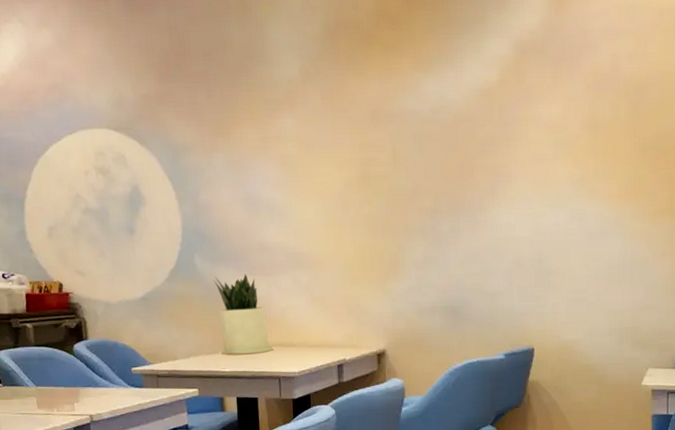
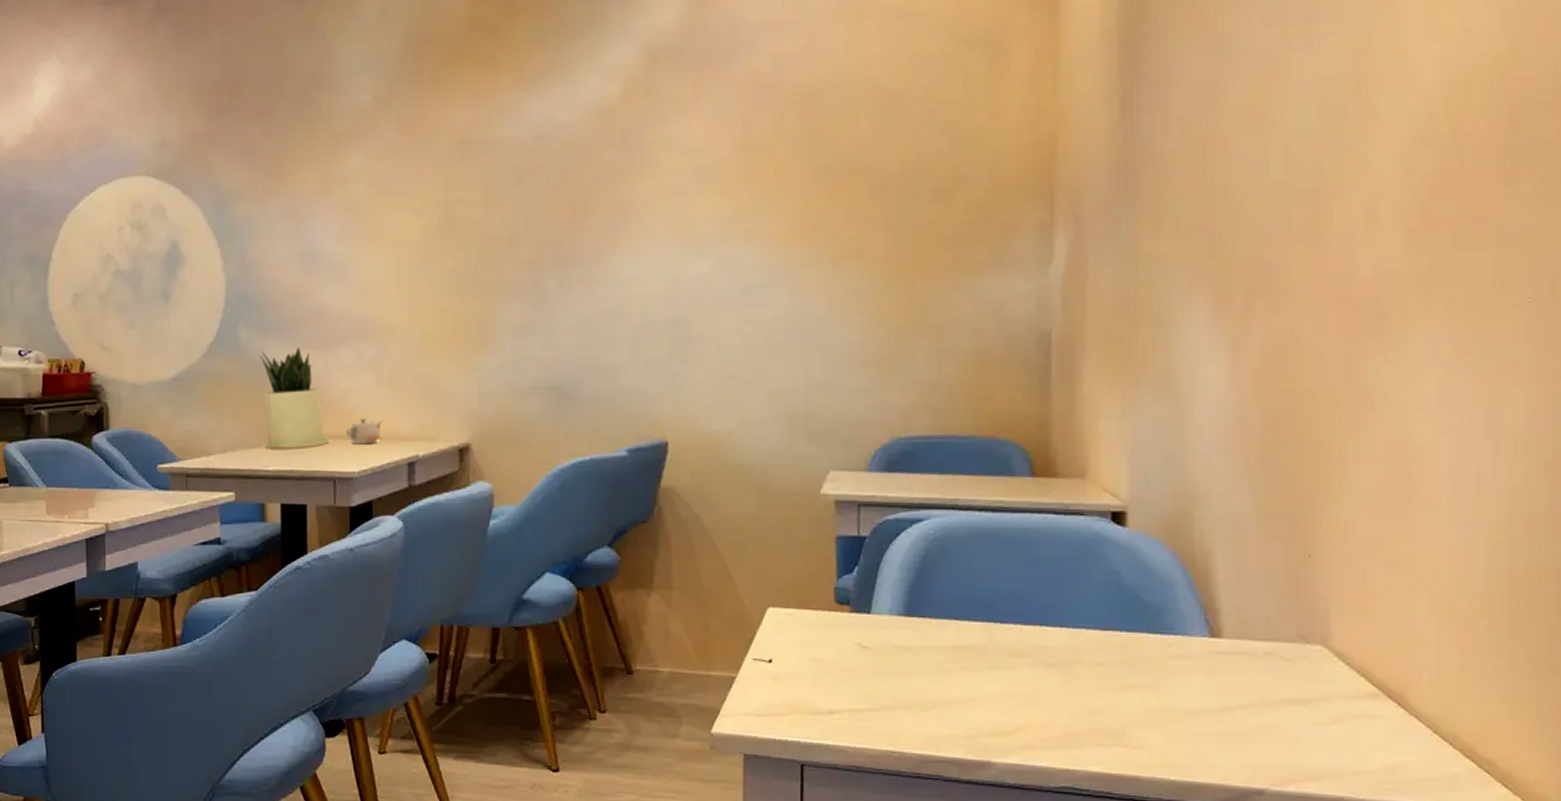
teapot: none [287,330,317,351] -> present [345,418,383,445]

